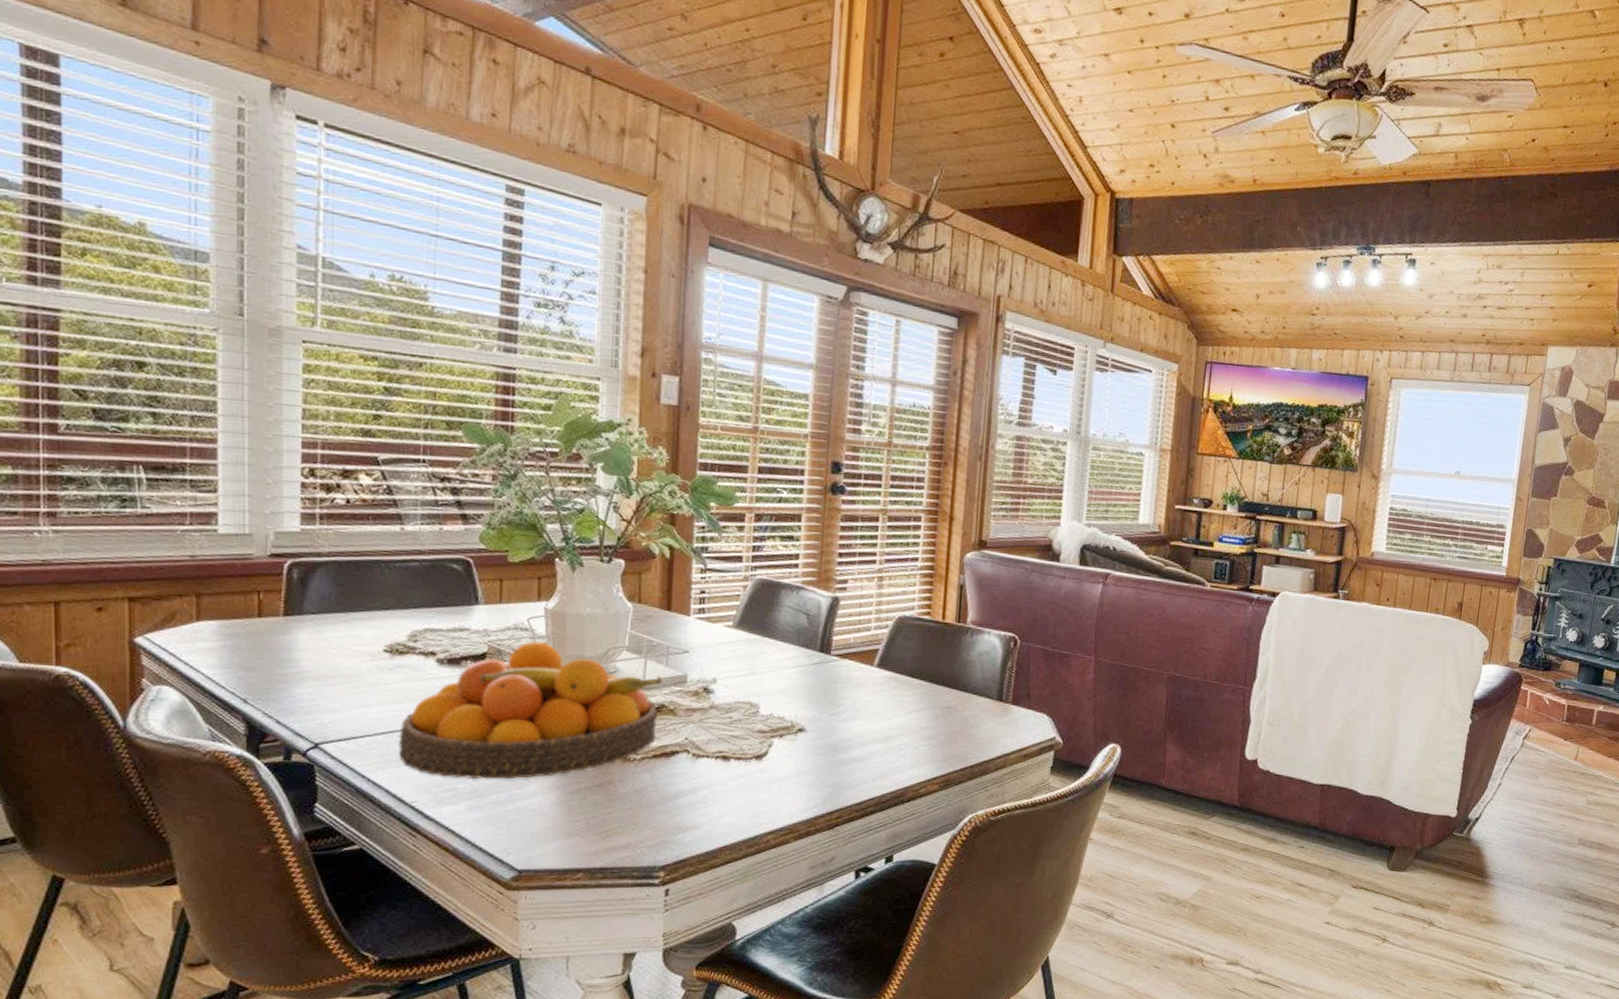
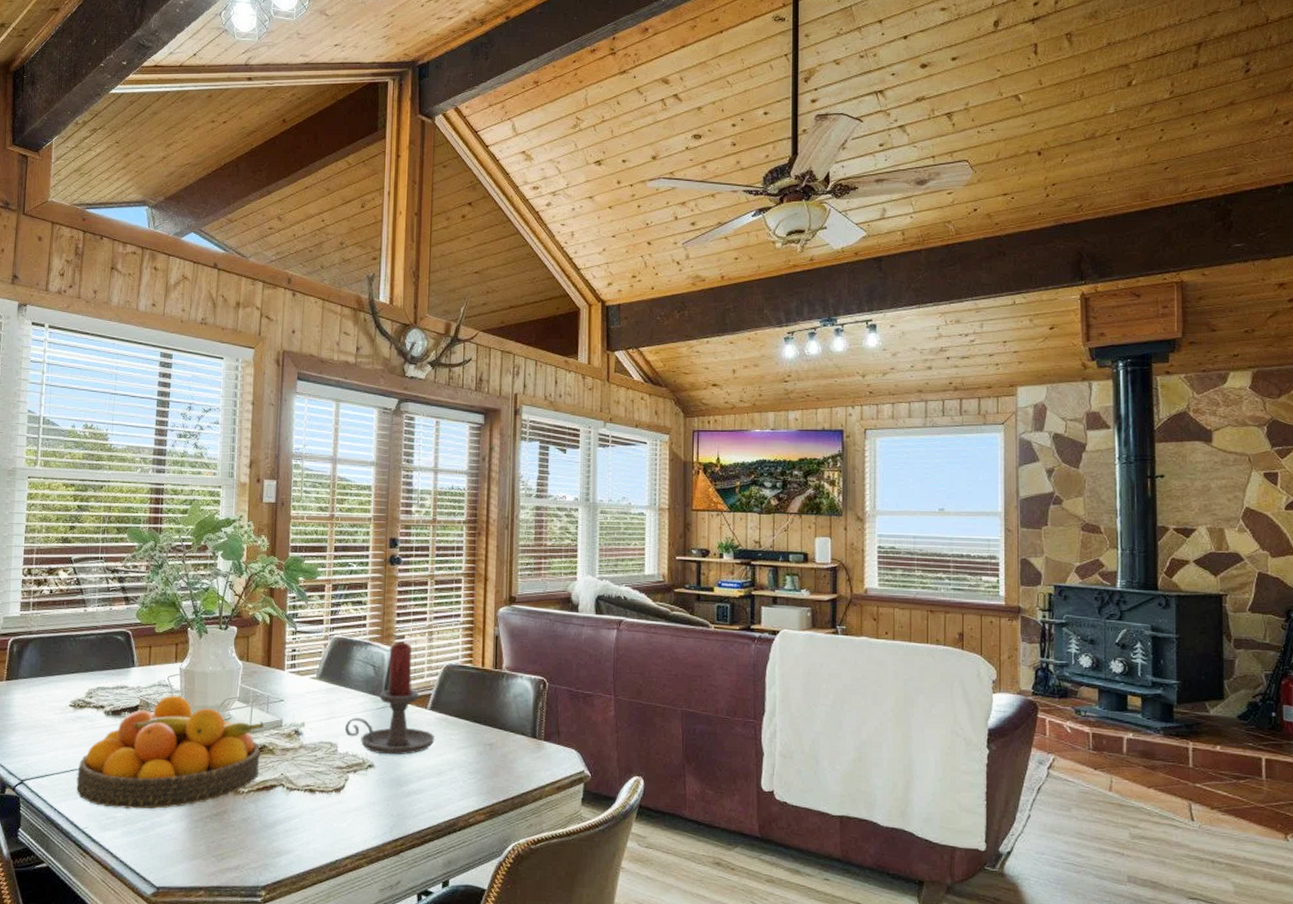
candle holder: none [768,587,882,718] -> present [344,642,435,755]

